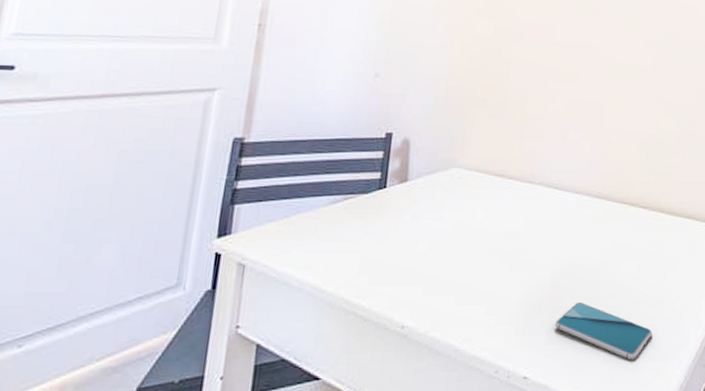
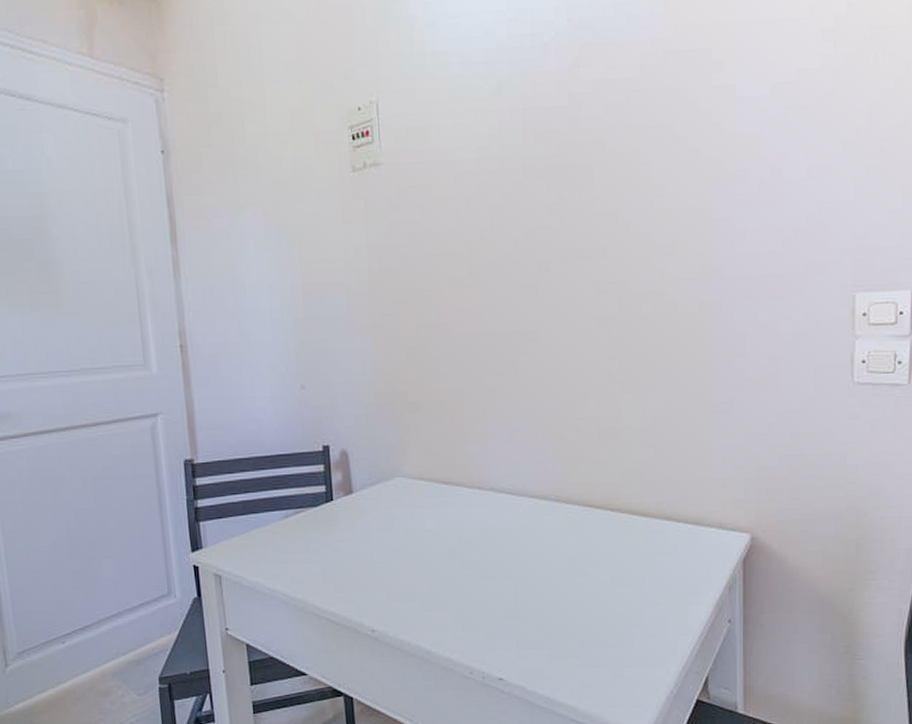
smartphone: present [555,302,653,360] -> none [525,609,634,666]

